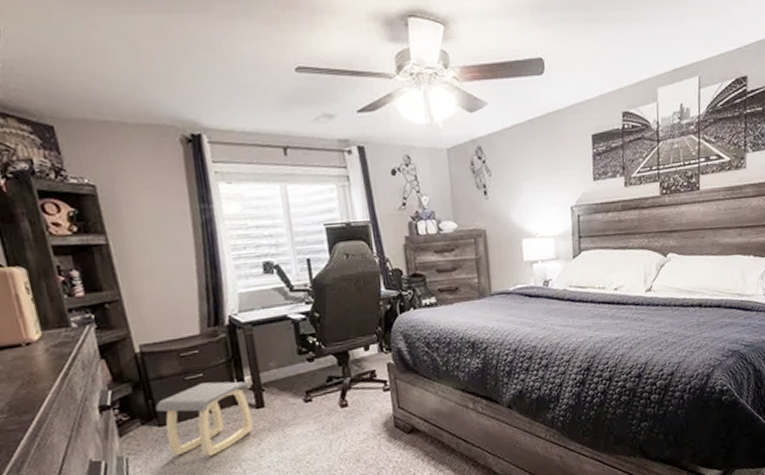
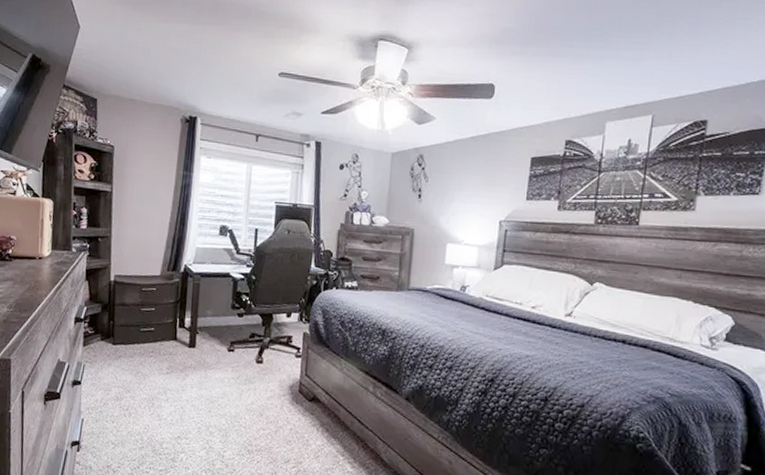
stool: present [155,381,254,457] -> none [114,316,189,379]

